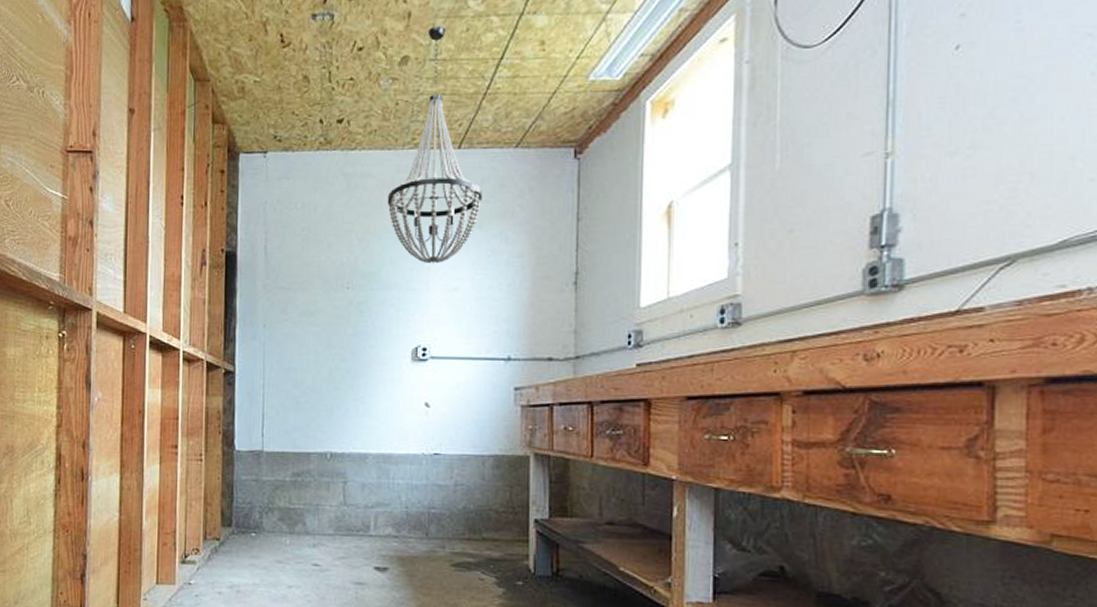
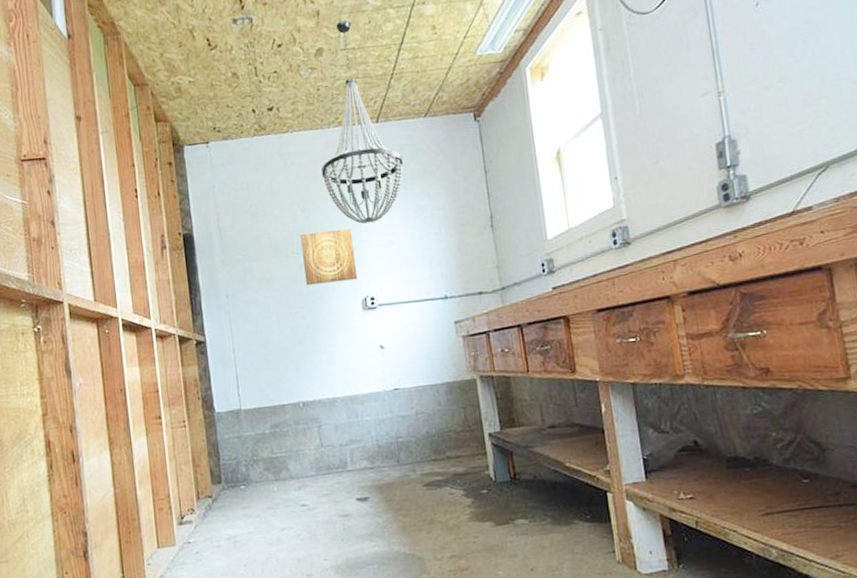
wall art: none [352,266,413,325] -> present [300,228,358,285]

